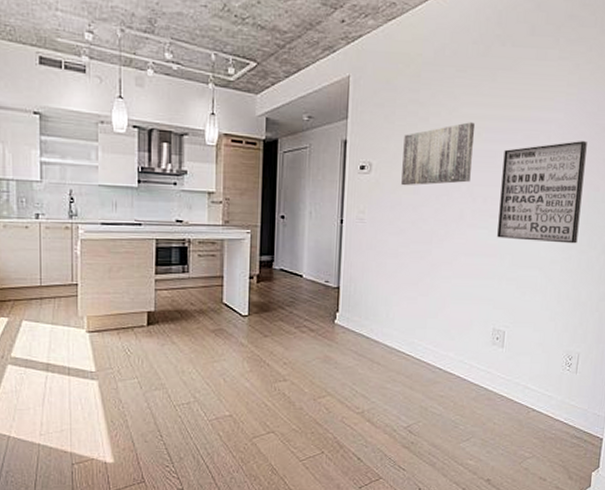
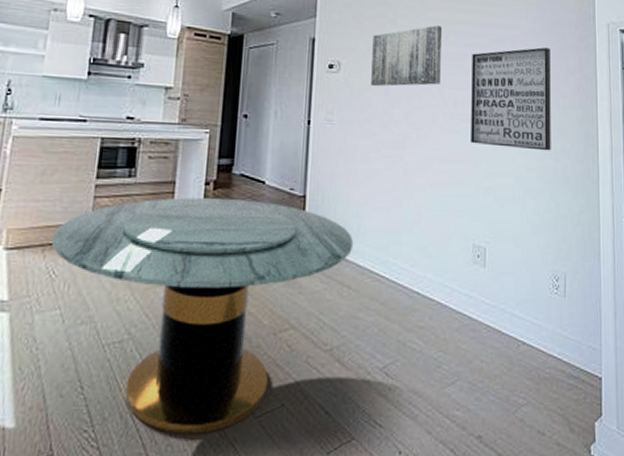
dining table: none [125,289,383,471] -> present [52,197,354,435]

